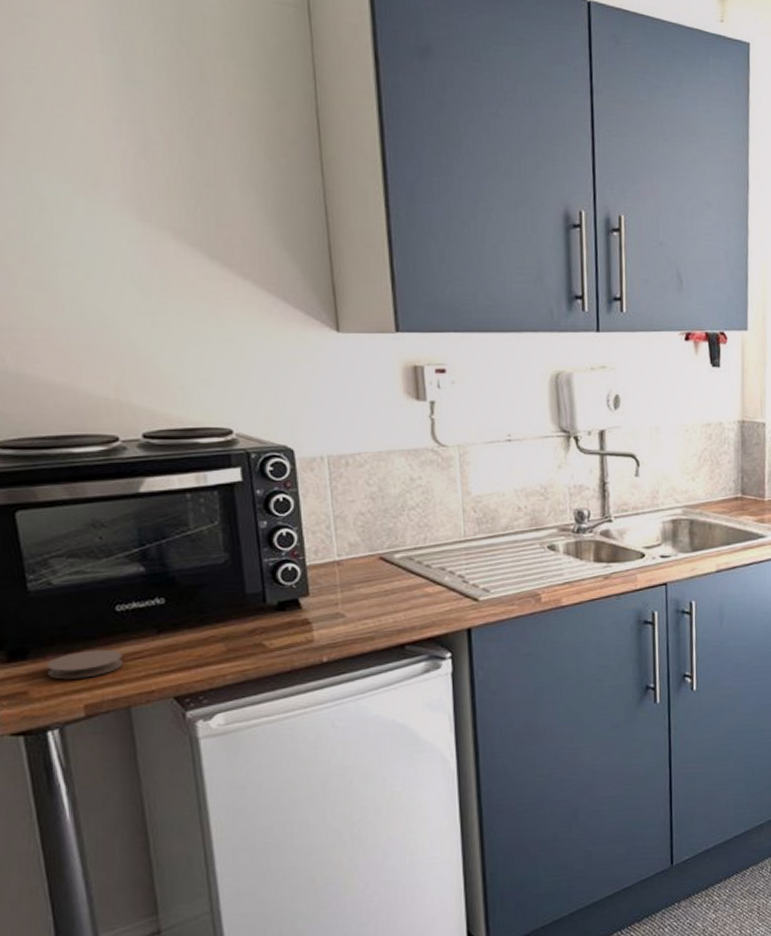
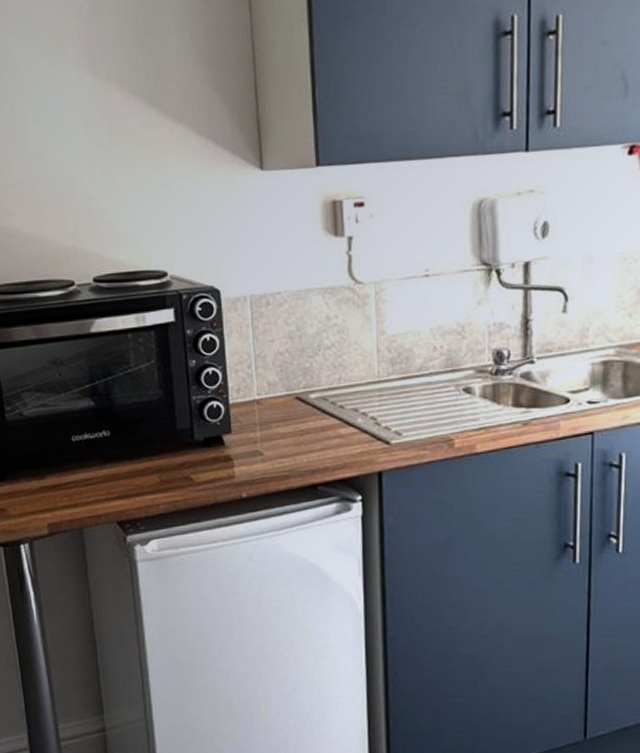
coaster: present [46,649,123,680] -> none [19,475,77,500]

